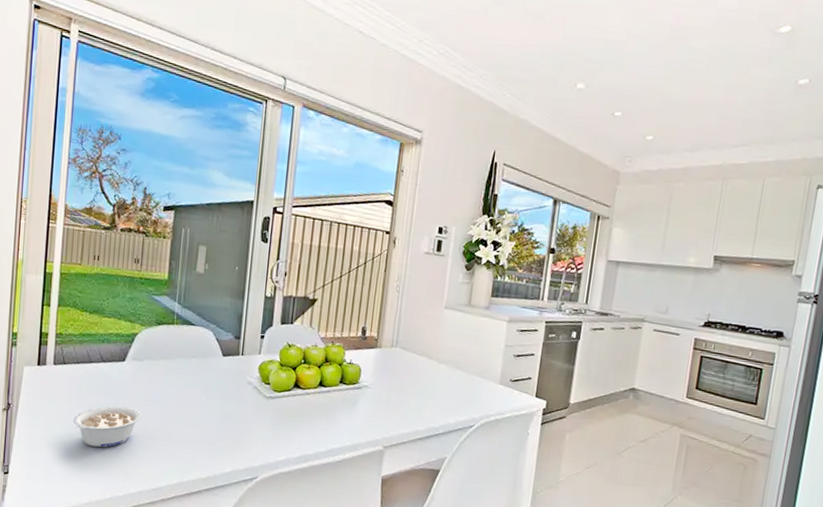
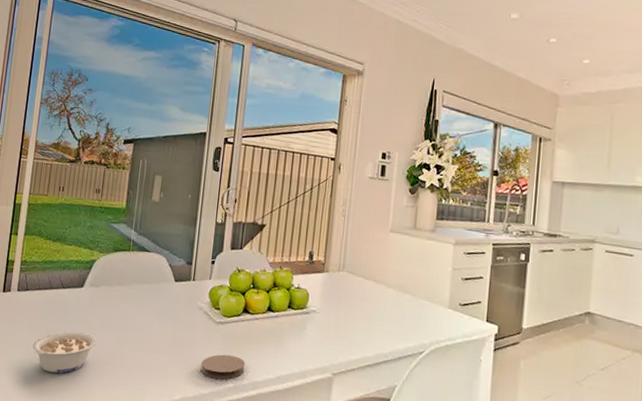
coaster: none [251,428,297,452] -> present [201,354,245,379]

